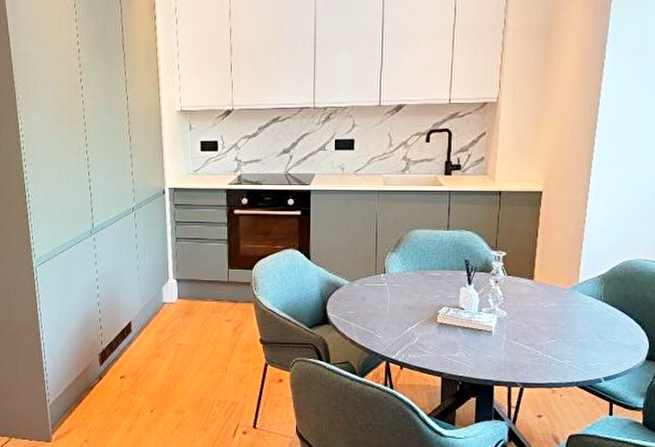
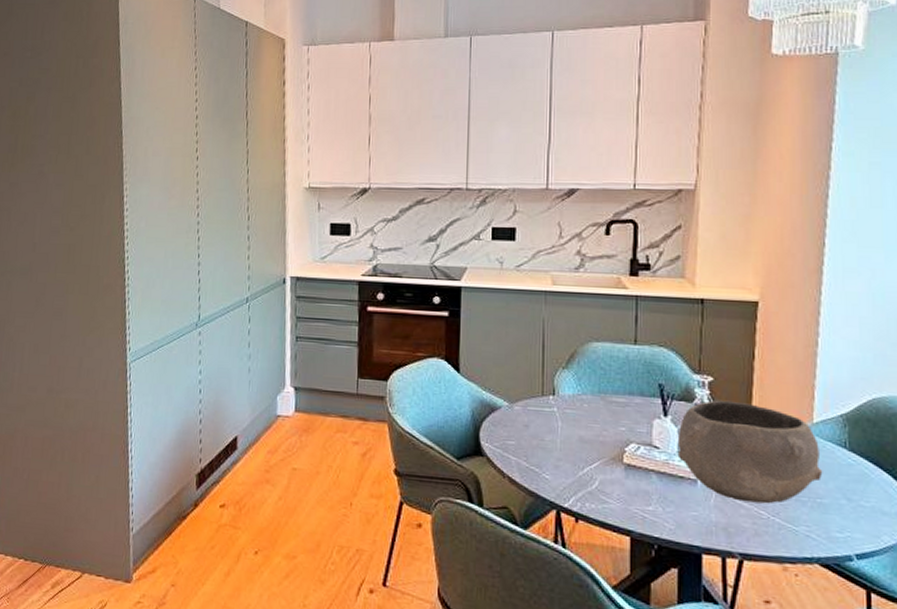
bowl: none [478,269,584,346] -> present [677,399,823,504]

